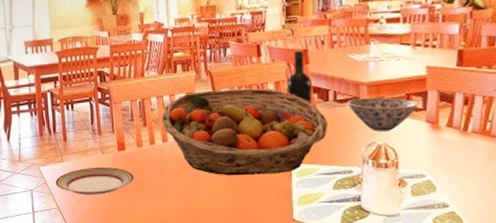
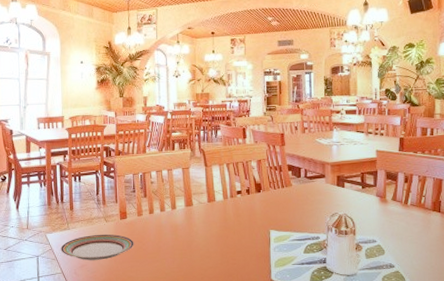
fruit basket: present [162,88,329,176] -> none [160,165,300,242]
wine bottle: present [286,50,313,104] -> none [266,134,288,179]
bowl: present [348,97,417,131] -> none [316,175,370,204]

